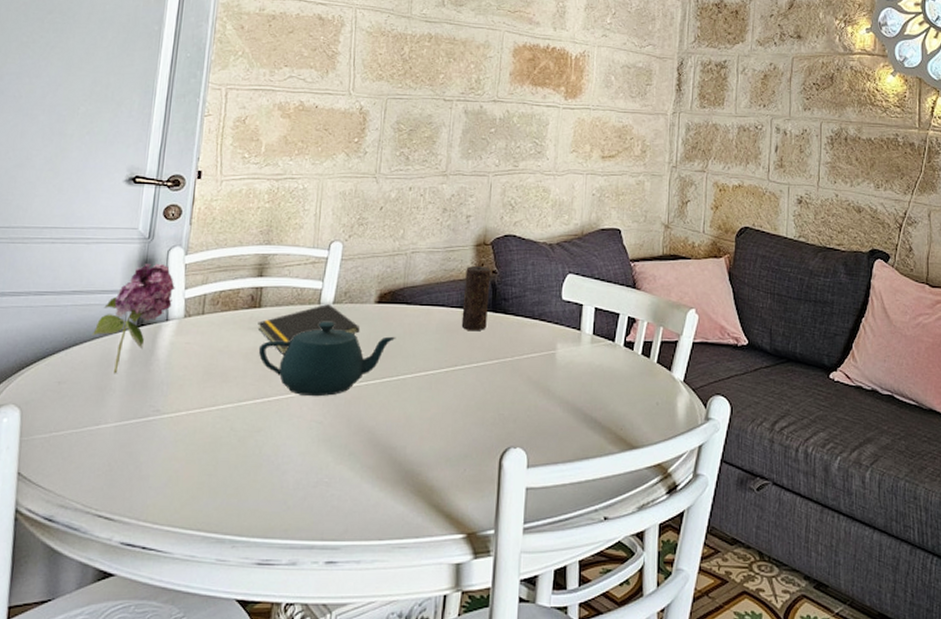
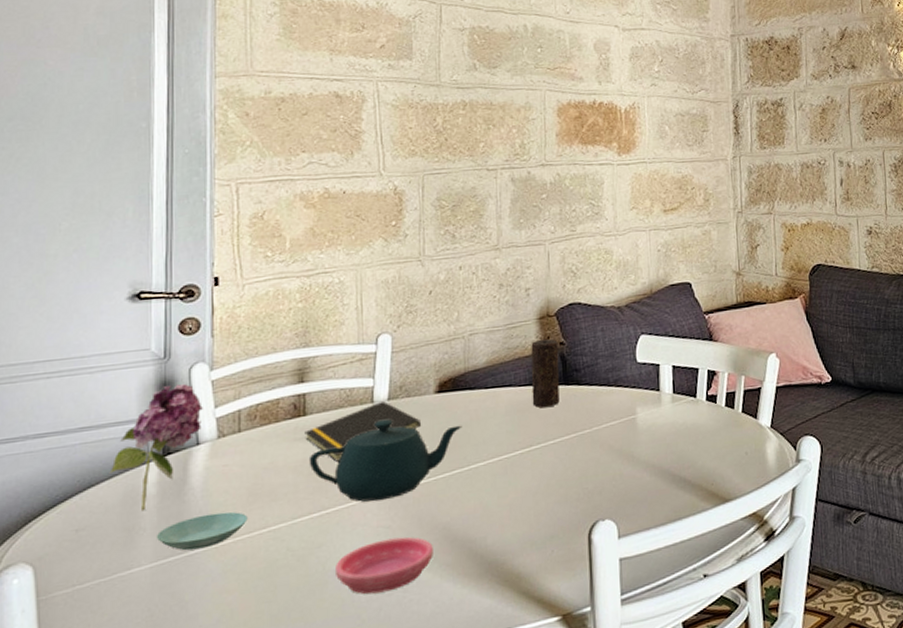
saucer: none [122,385,201,416] -> present [156,511,248,551]
saucer: none [270,433,358,483] -> present [336,536,433,595]

